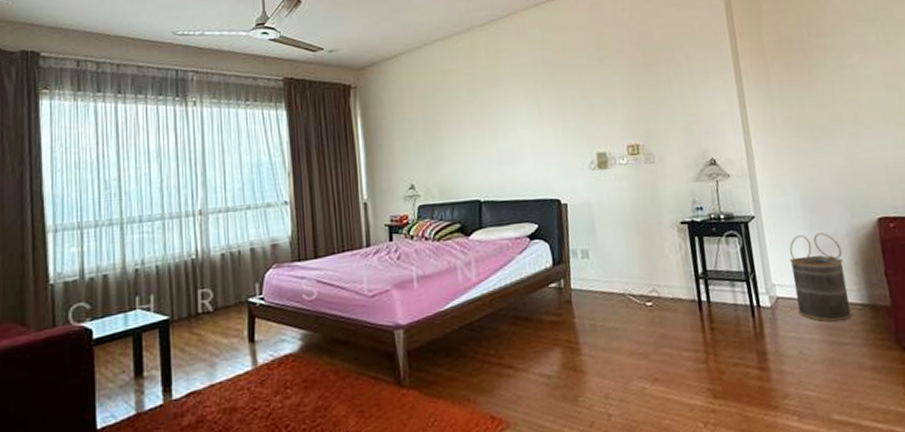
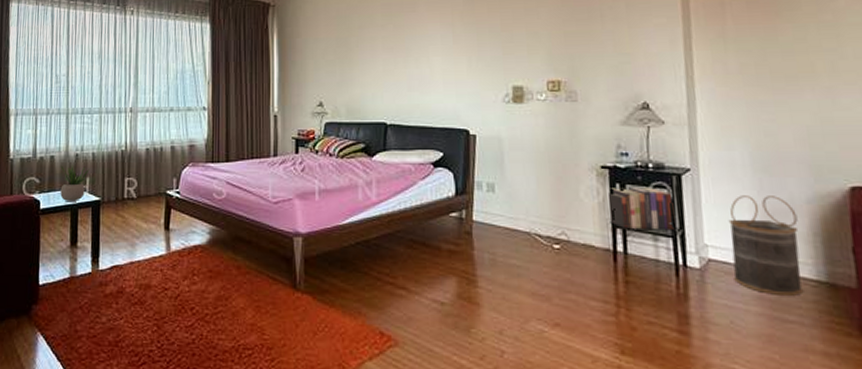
potted plant: none [116,282,154,327] -> present [60,165,90,203]
books: none [689,237,748,279] -> present [608,186,676,229]

